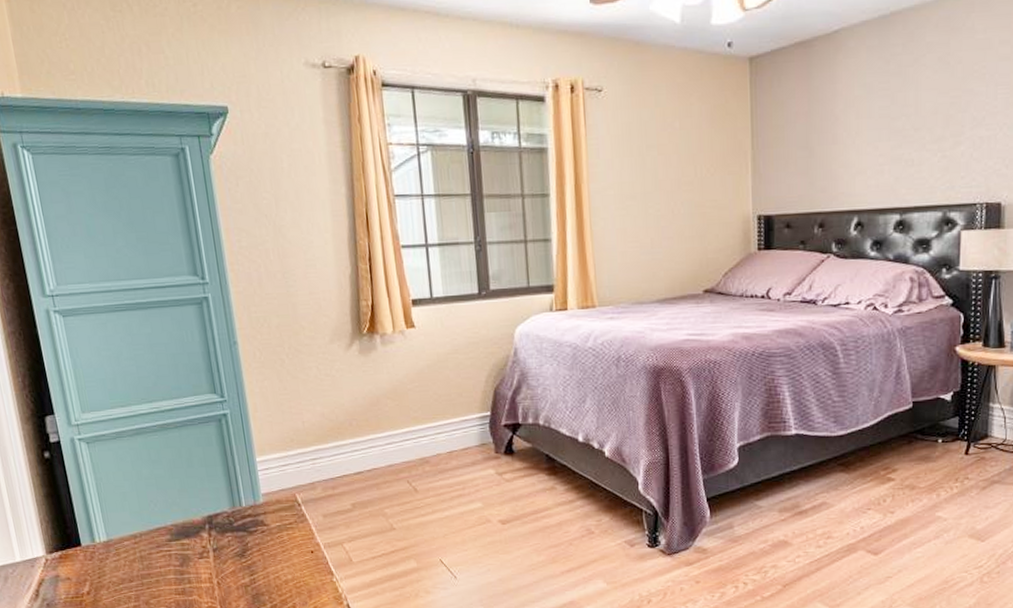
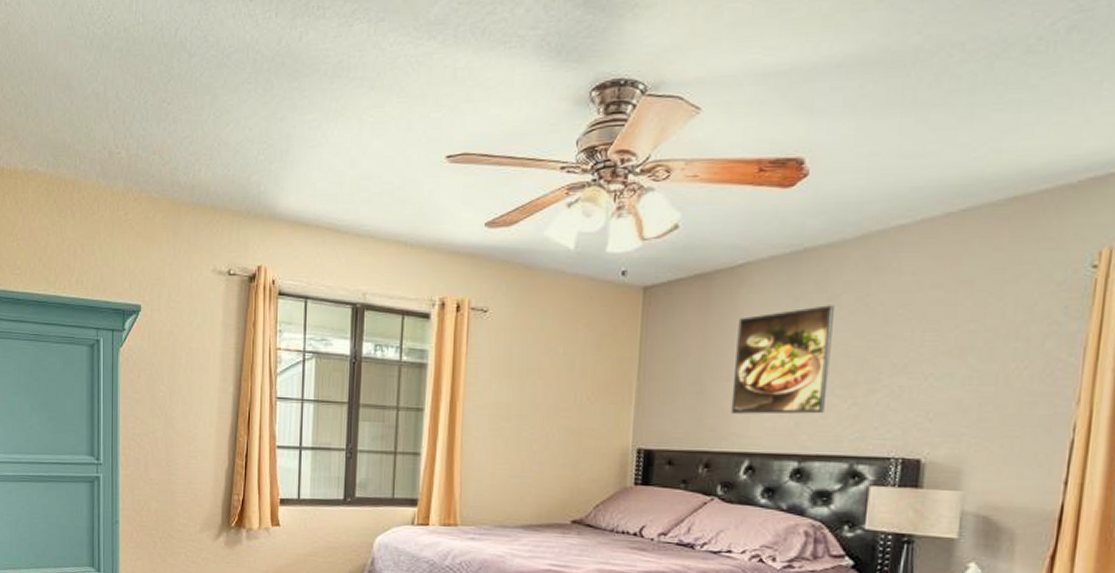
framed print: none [838,65,920,175] -> present [730,305,834,415]

